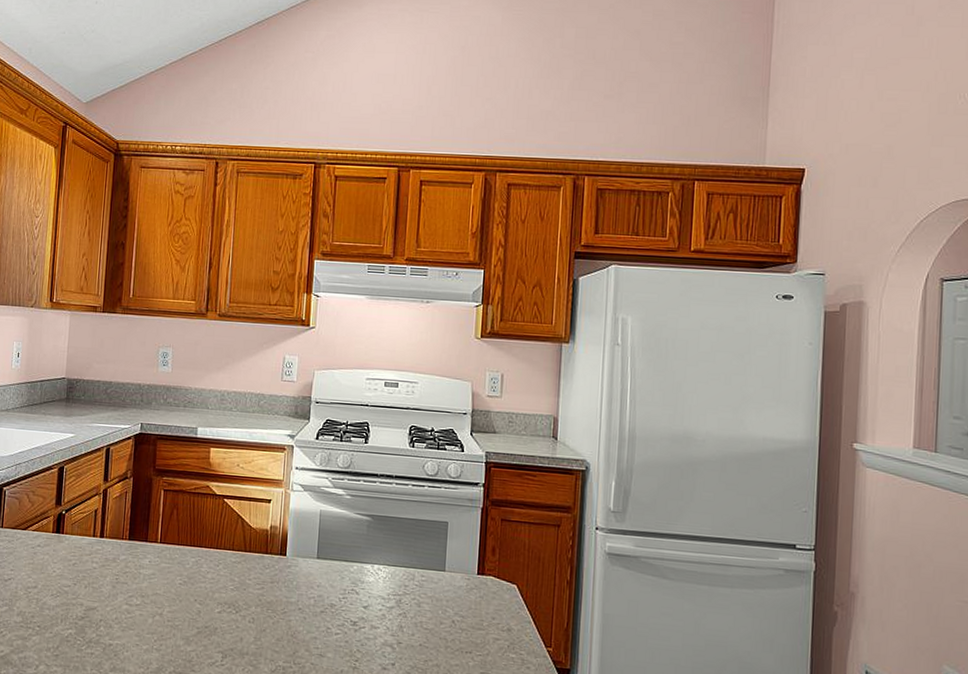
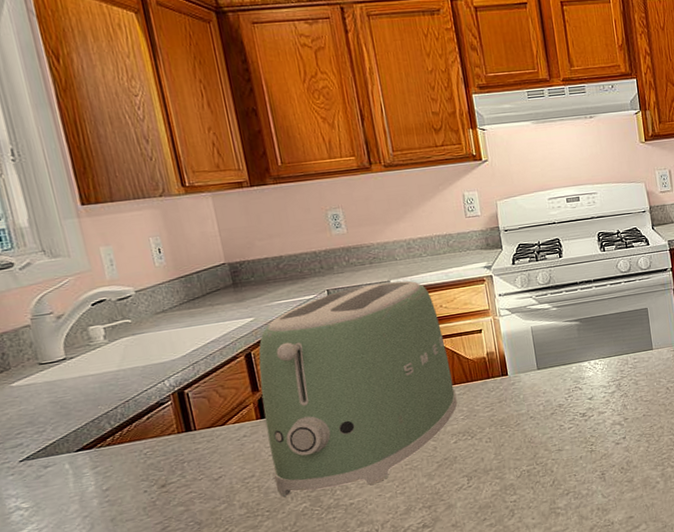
toaster: none [51,426,233,632] -> present [258,280,458,497]

